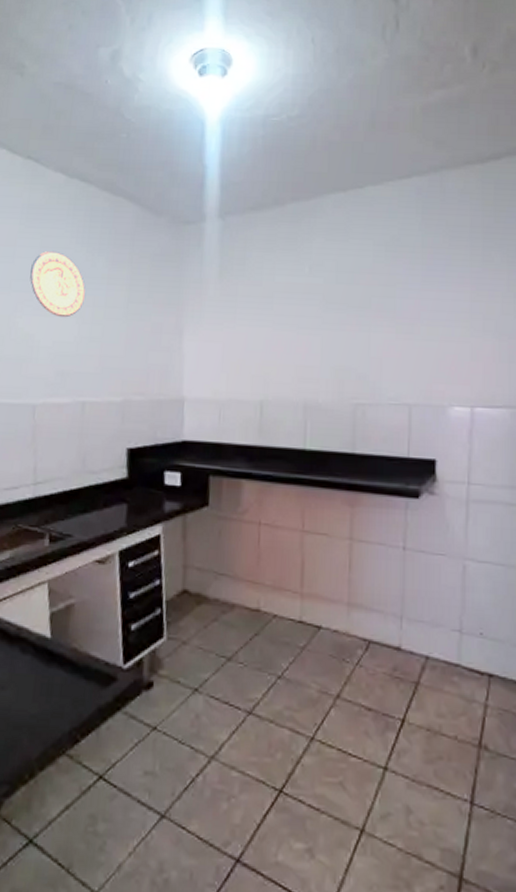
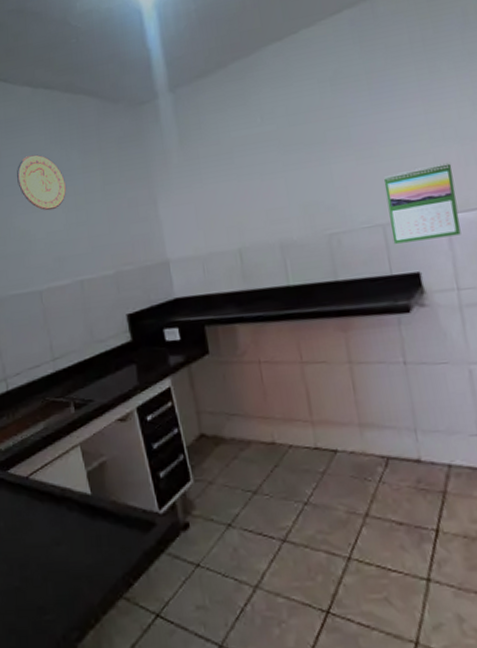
calendar: none [416,354,486,430] -> present [383,162,461,244]

